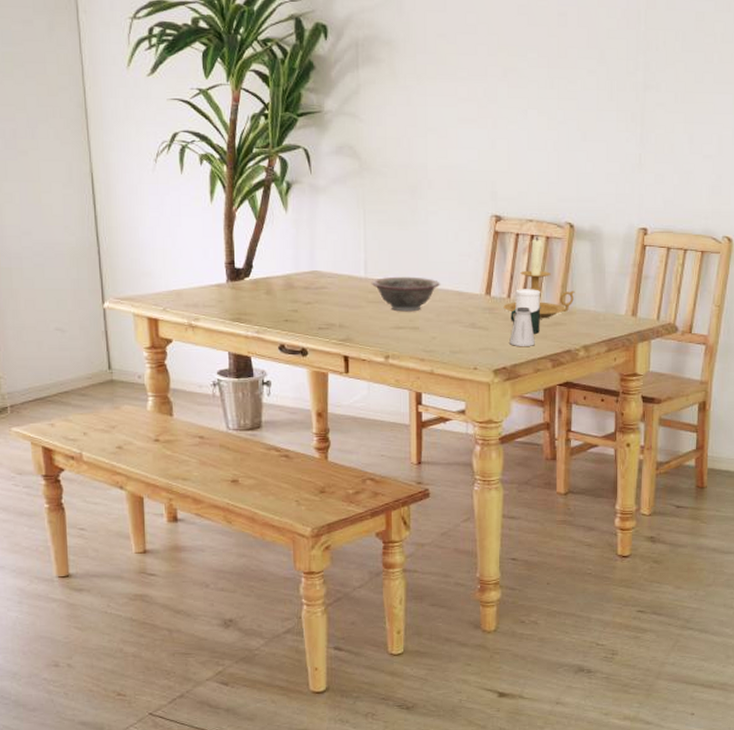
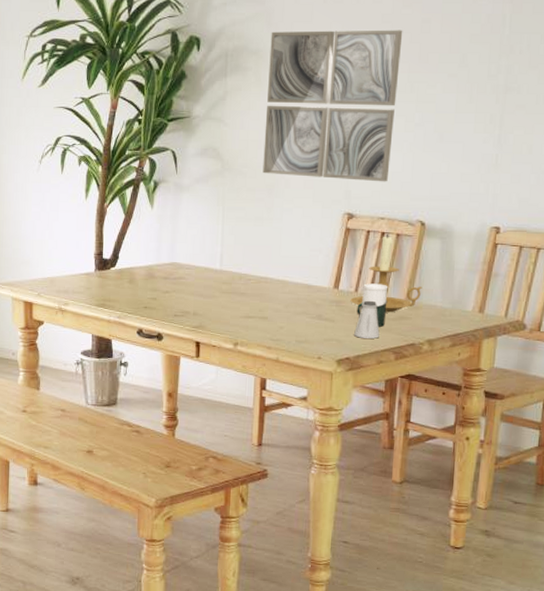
decorative bowl: present [371,276,440,312] -> none [225,269,290,303]
wall art: none [403,20,540,183] -> present [262,29,403,182]

